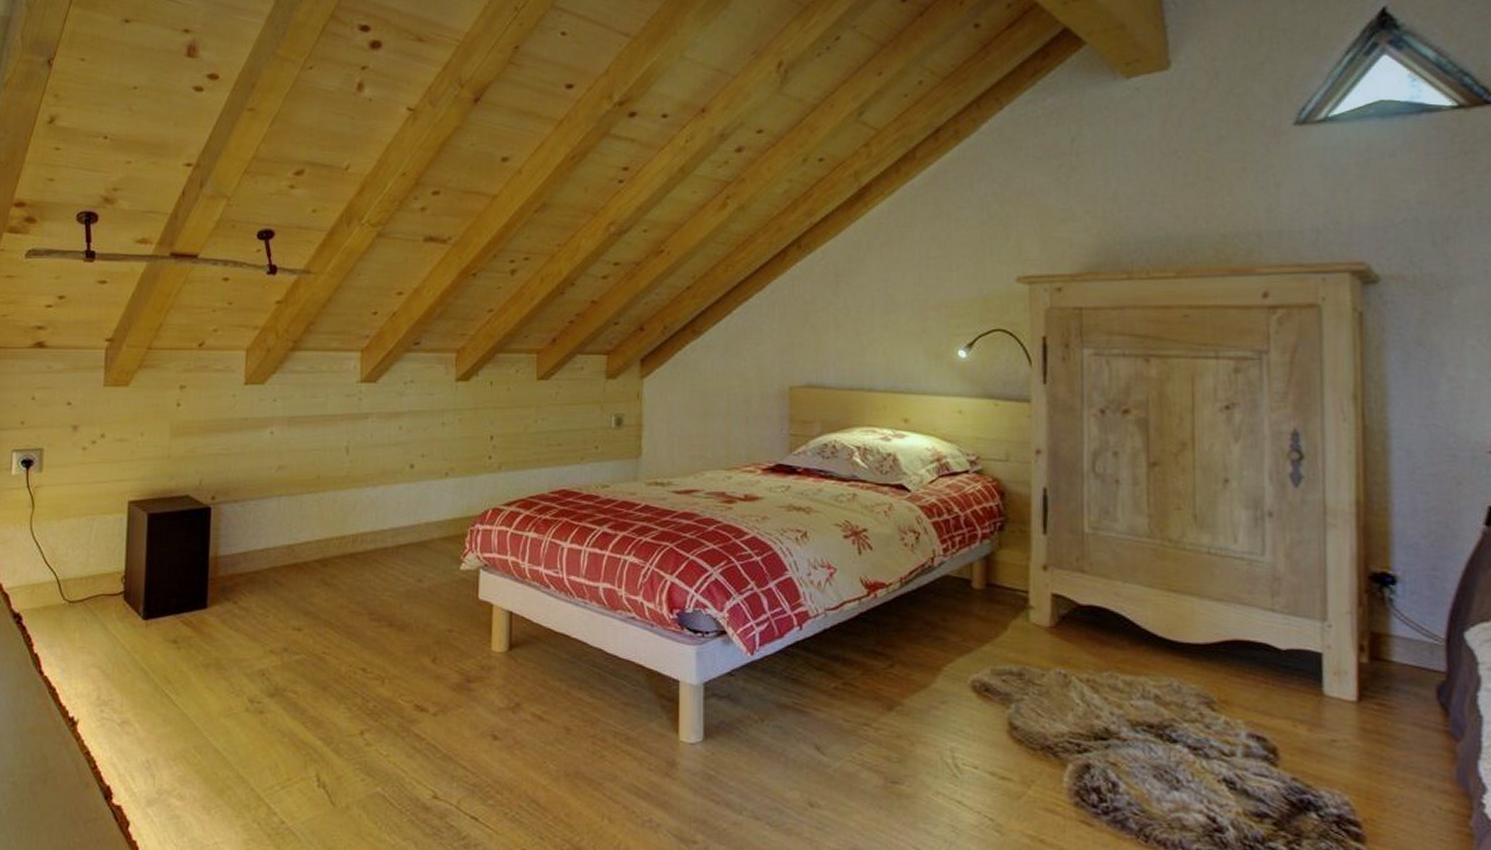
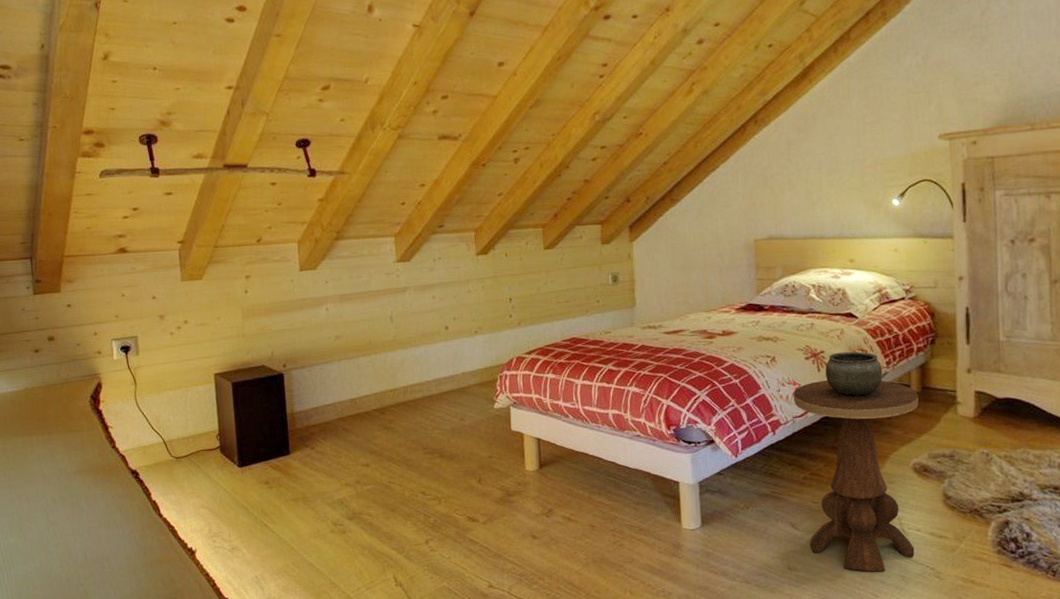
side table: none [827,532,982,817] -> present [793,351,919,572]

